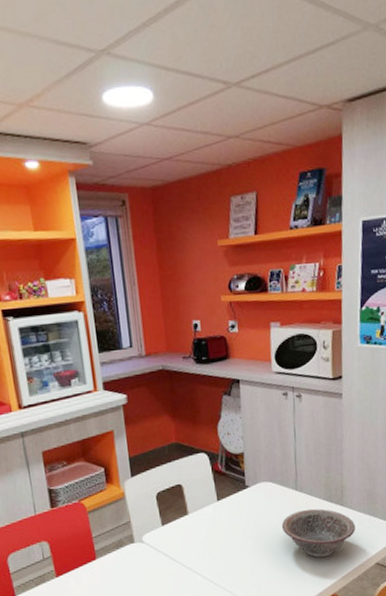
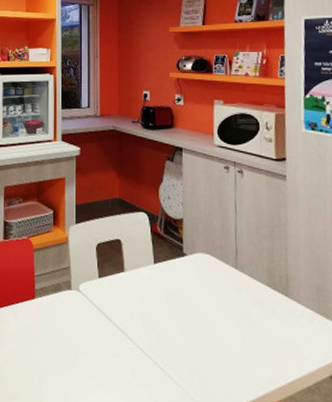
decorative bowl: present [281,508,355,558] -> none [219,292,303,354]

